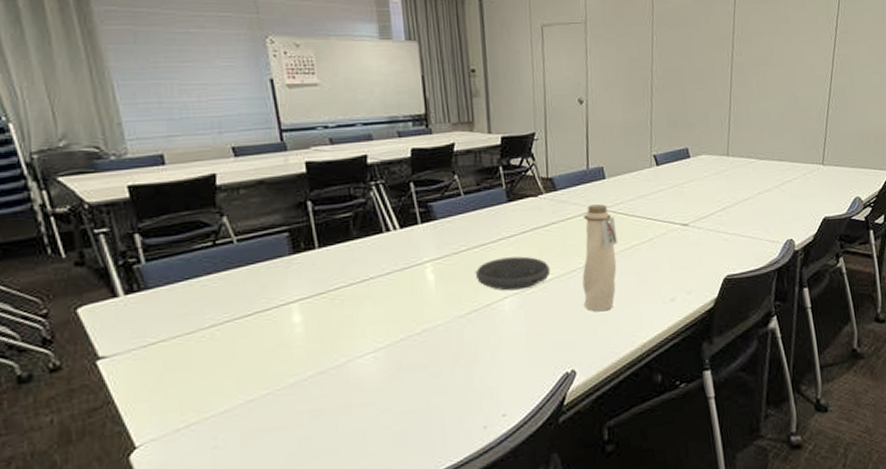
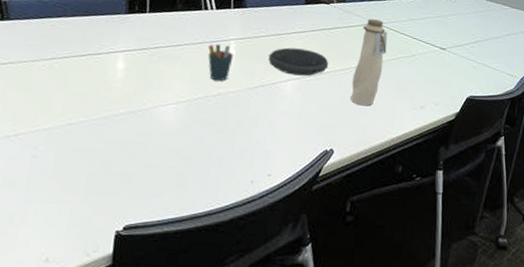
pen holder: none [400,269,433,316] -> present [208,44,234,81]

